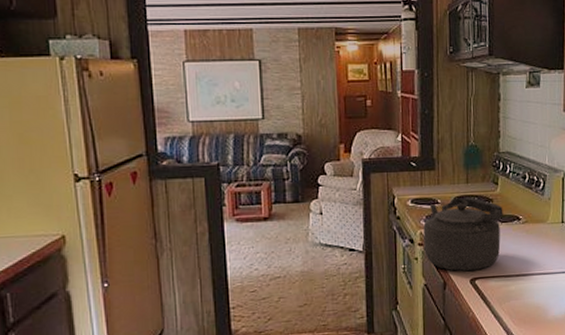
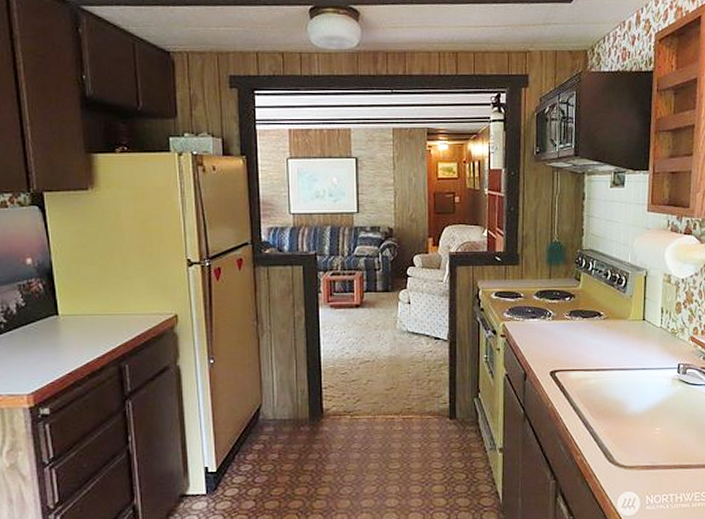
kettle: present [423,197,503,271] -> none [506,292,585,364]

